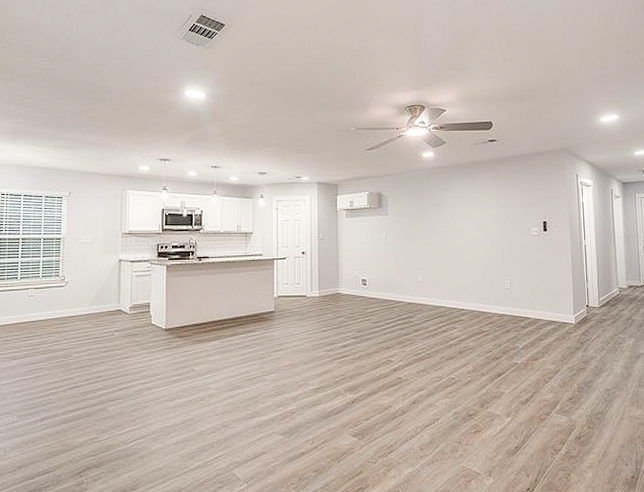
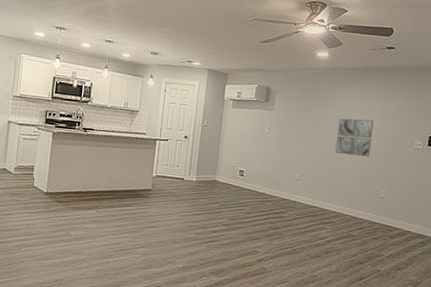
wall art: none [453,213,489,250] -> present [335,118,374,158]

